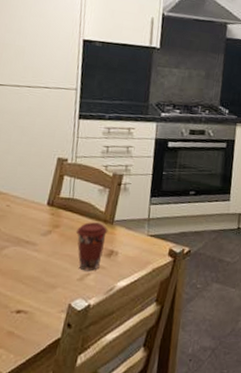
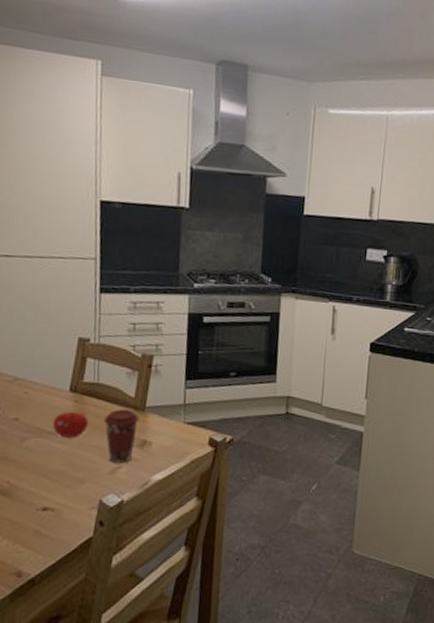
fruit: none [29,223,63,247] -> present [52,412,88,438]

